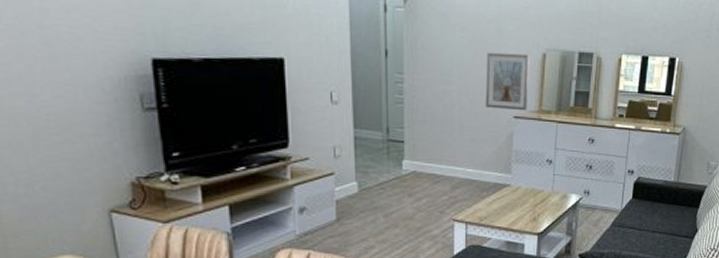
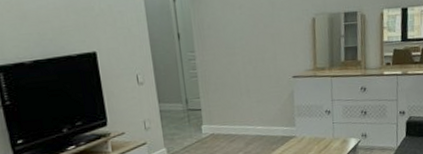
picture frame: present [485,52,529,111] -> none [263,20,304,72]

